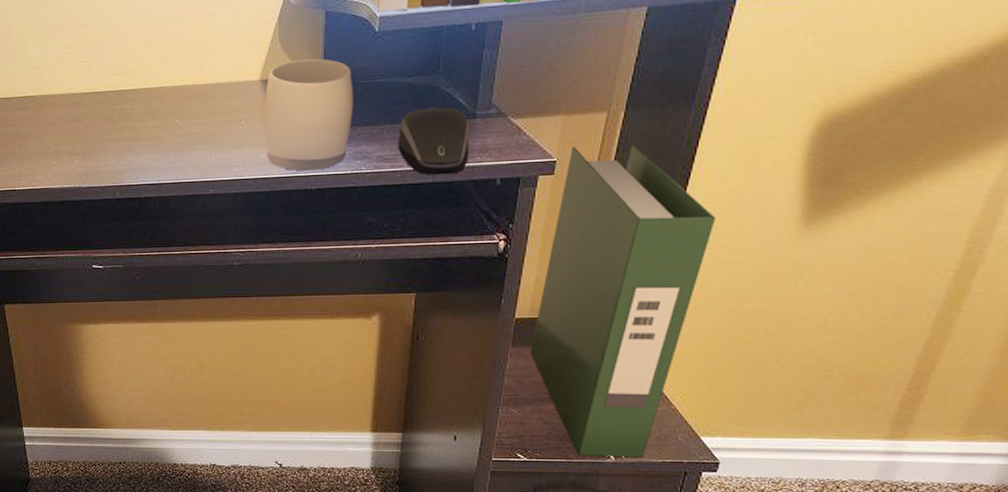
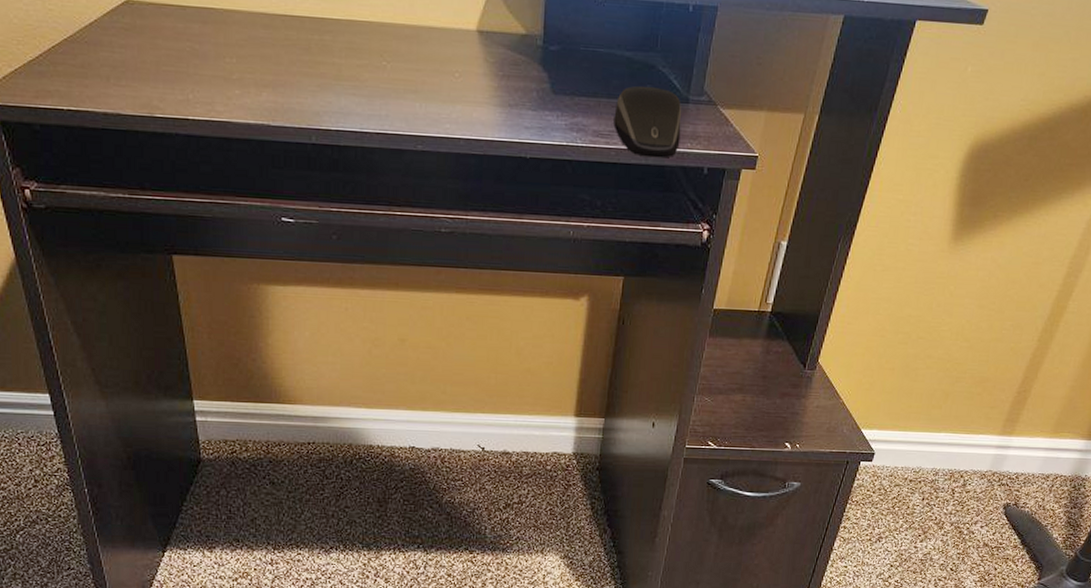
mug: present [264,58,354,171] -> none [479,13,573,138]
binder: present [529,144,716,458] -> none [724,143,886,448]

